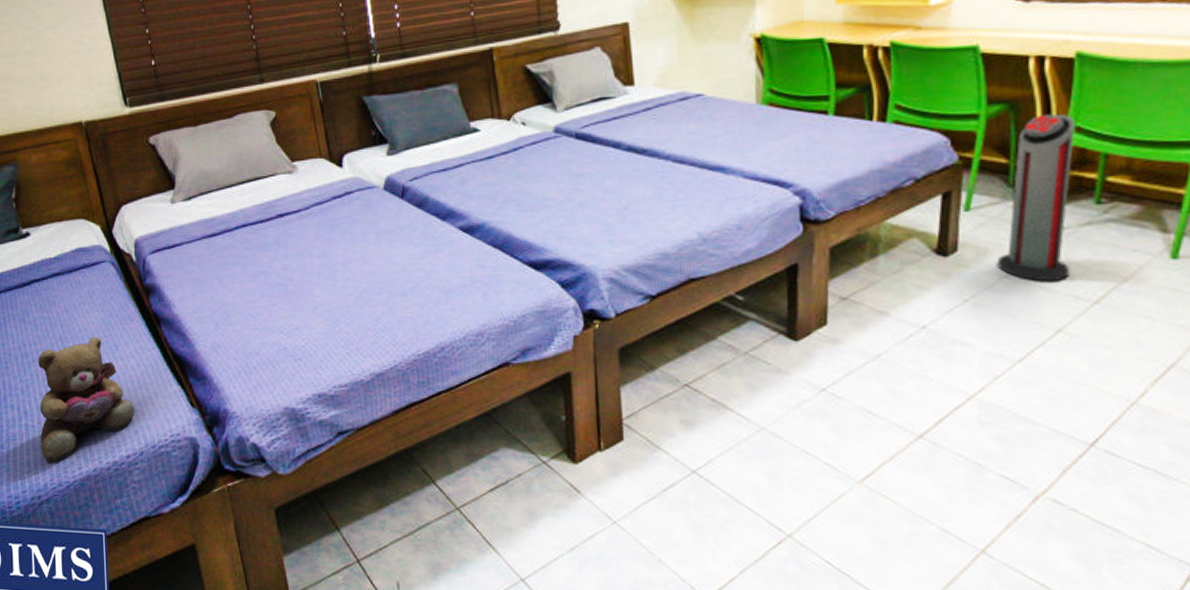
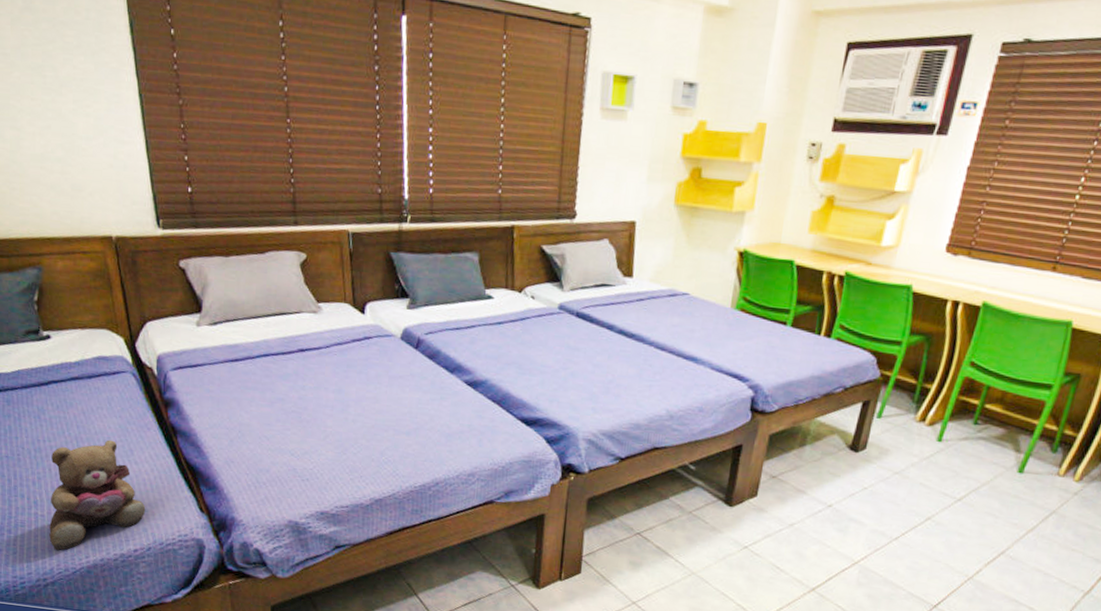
air purifier: present [996,113,1075,282] -> none [893,348,971,481]

